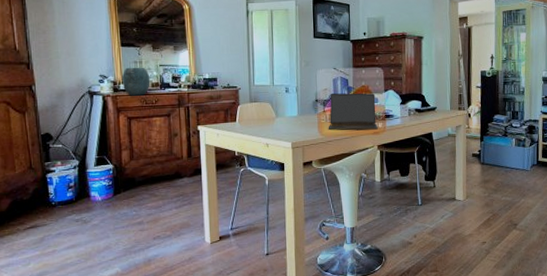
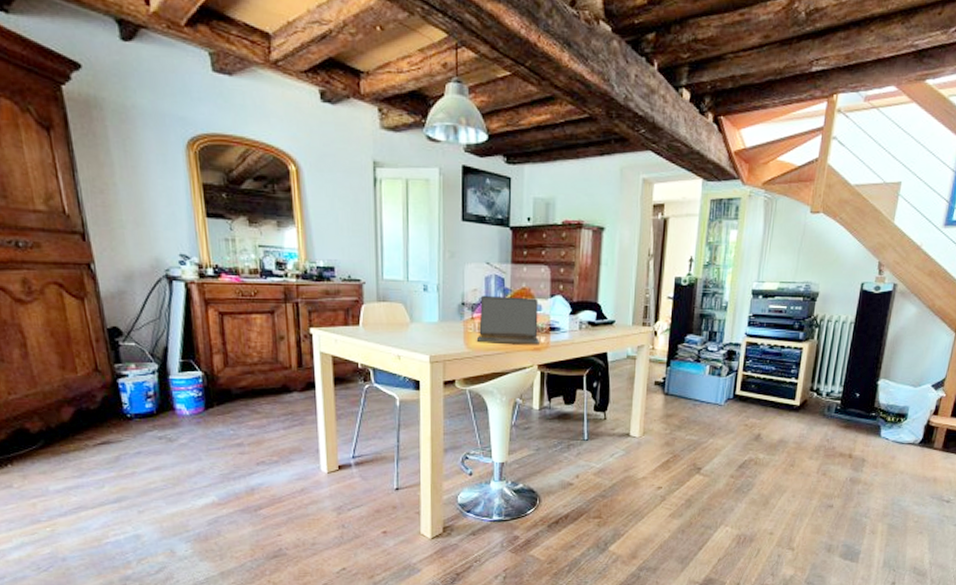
vase: present [121,67,150,96] -> none [209,246,247,285]

